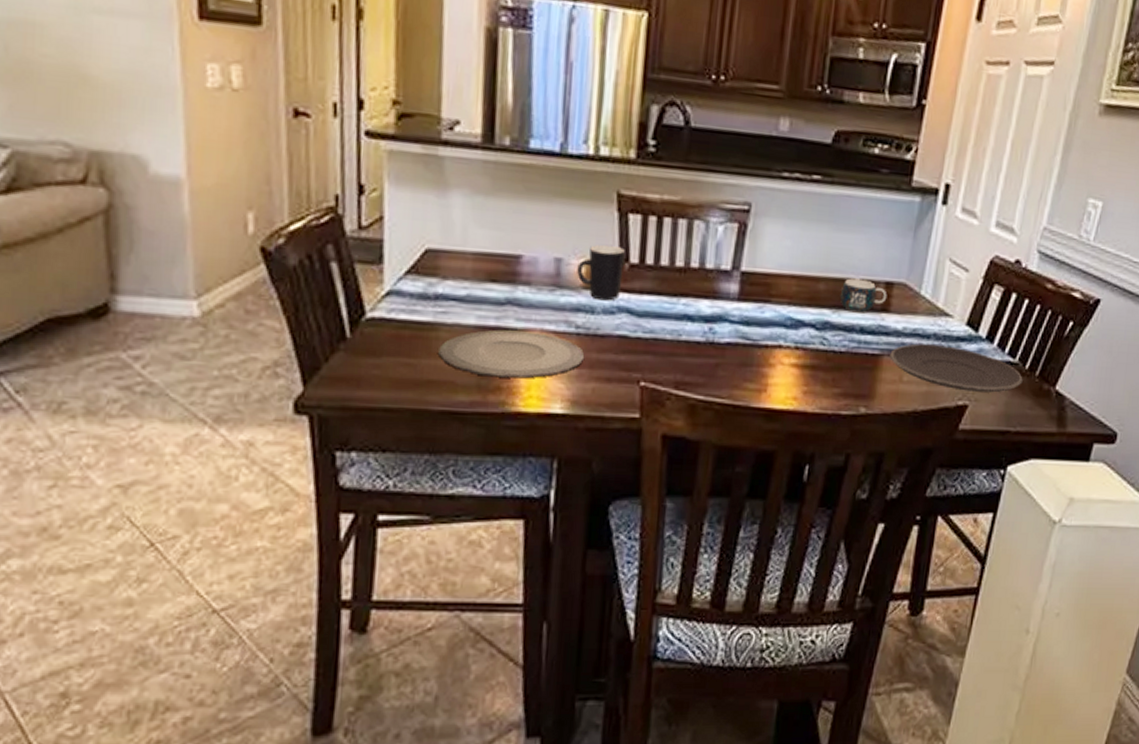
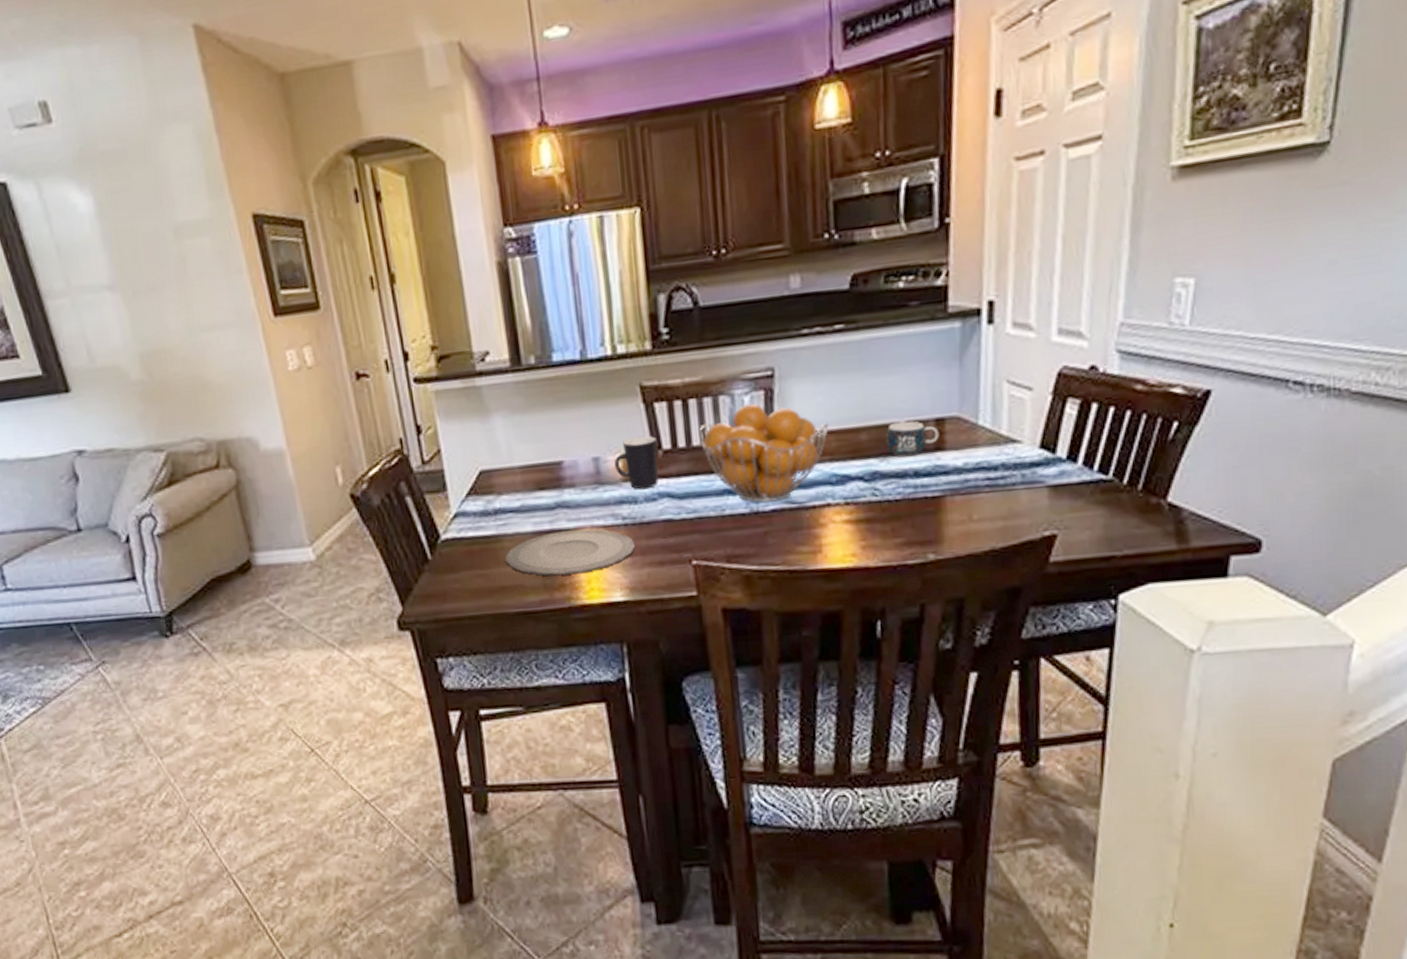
fruit basket: none [668,233,793,336] -> present [698,403,829,503]
plate: present [890,343,1023,393] -> none [953,474,1122,520]

